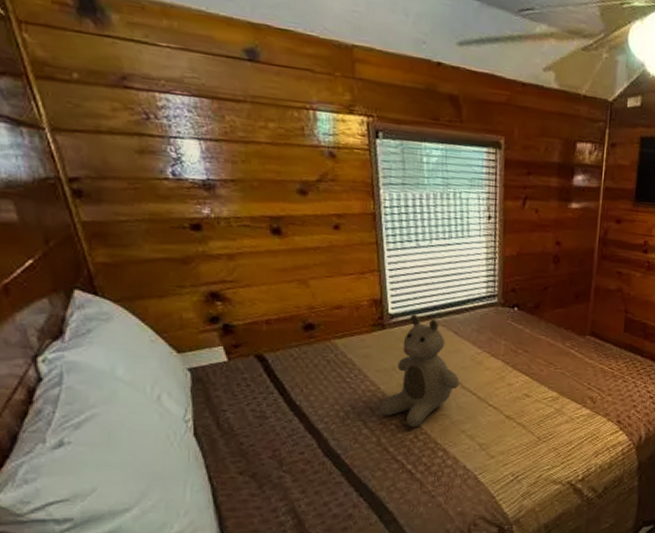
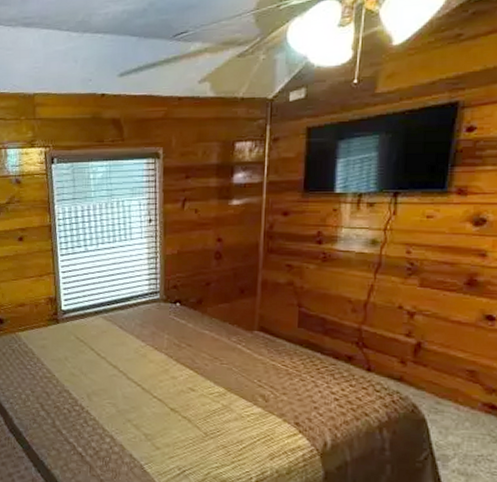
teddy bear: present [380,314,460,428] -> none [54,310,125,413]

